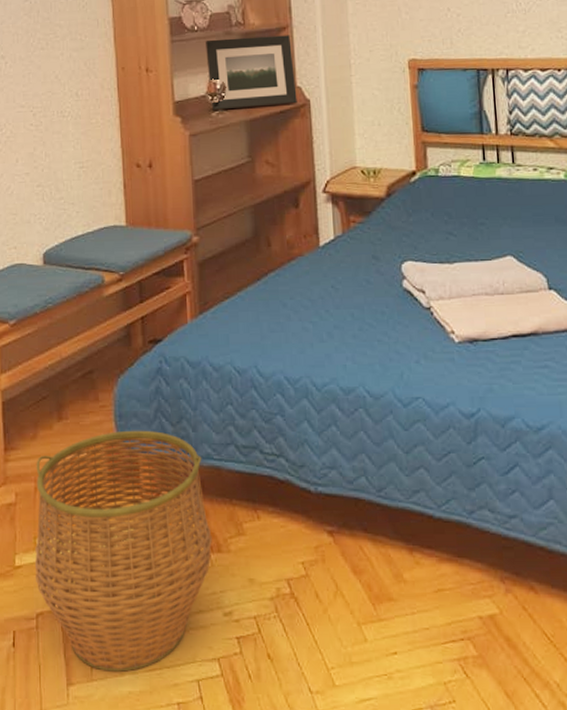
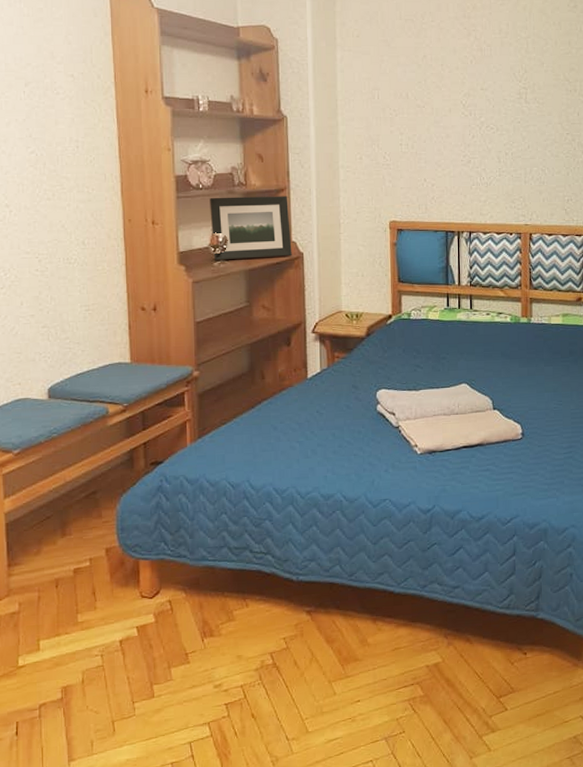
basket: present [34,430,212,672] -> none [37,540,205,745]

